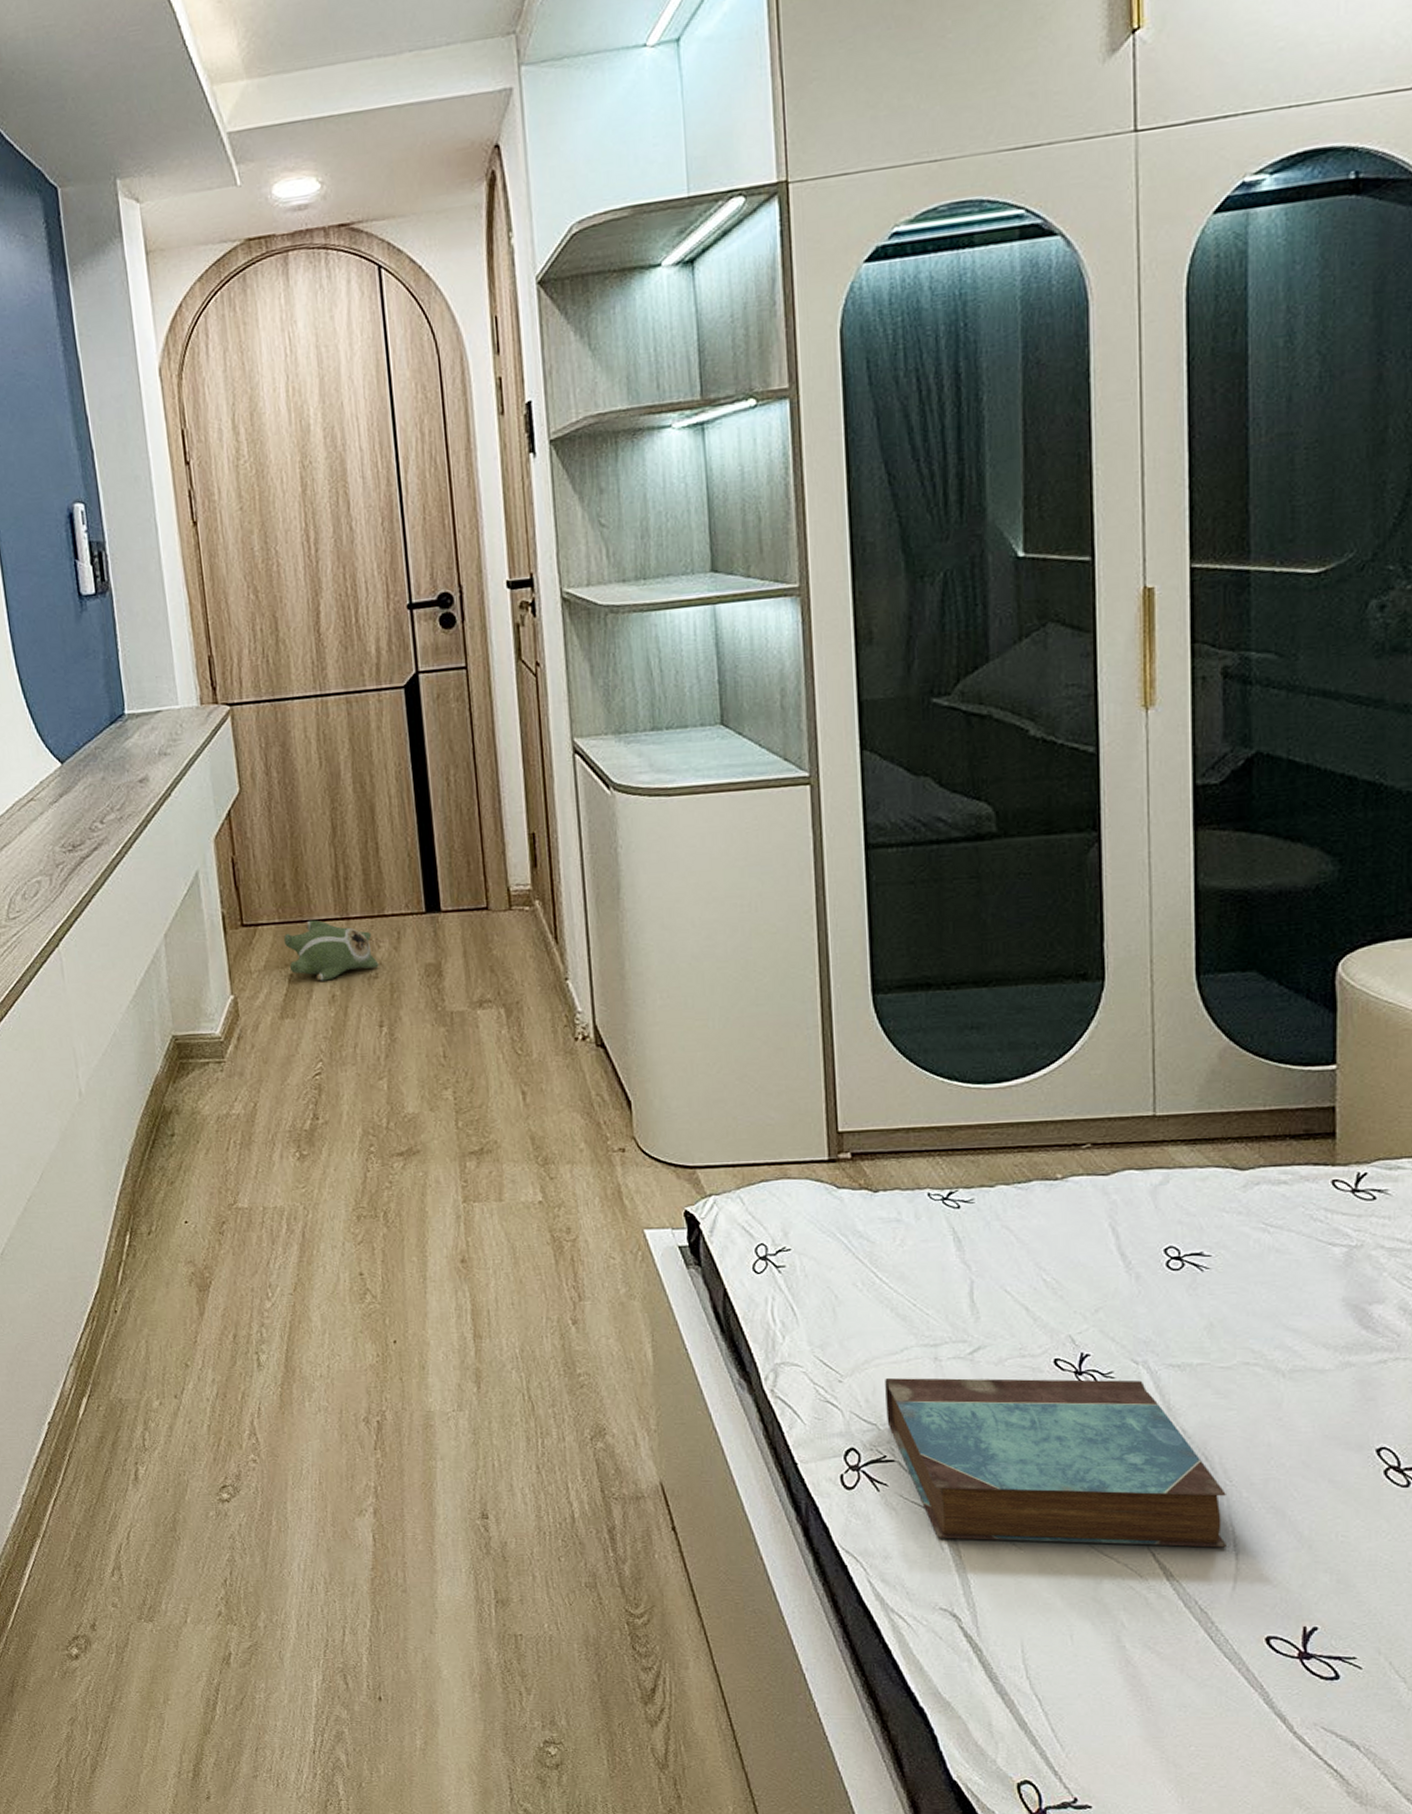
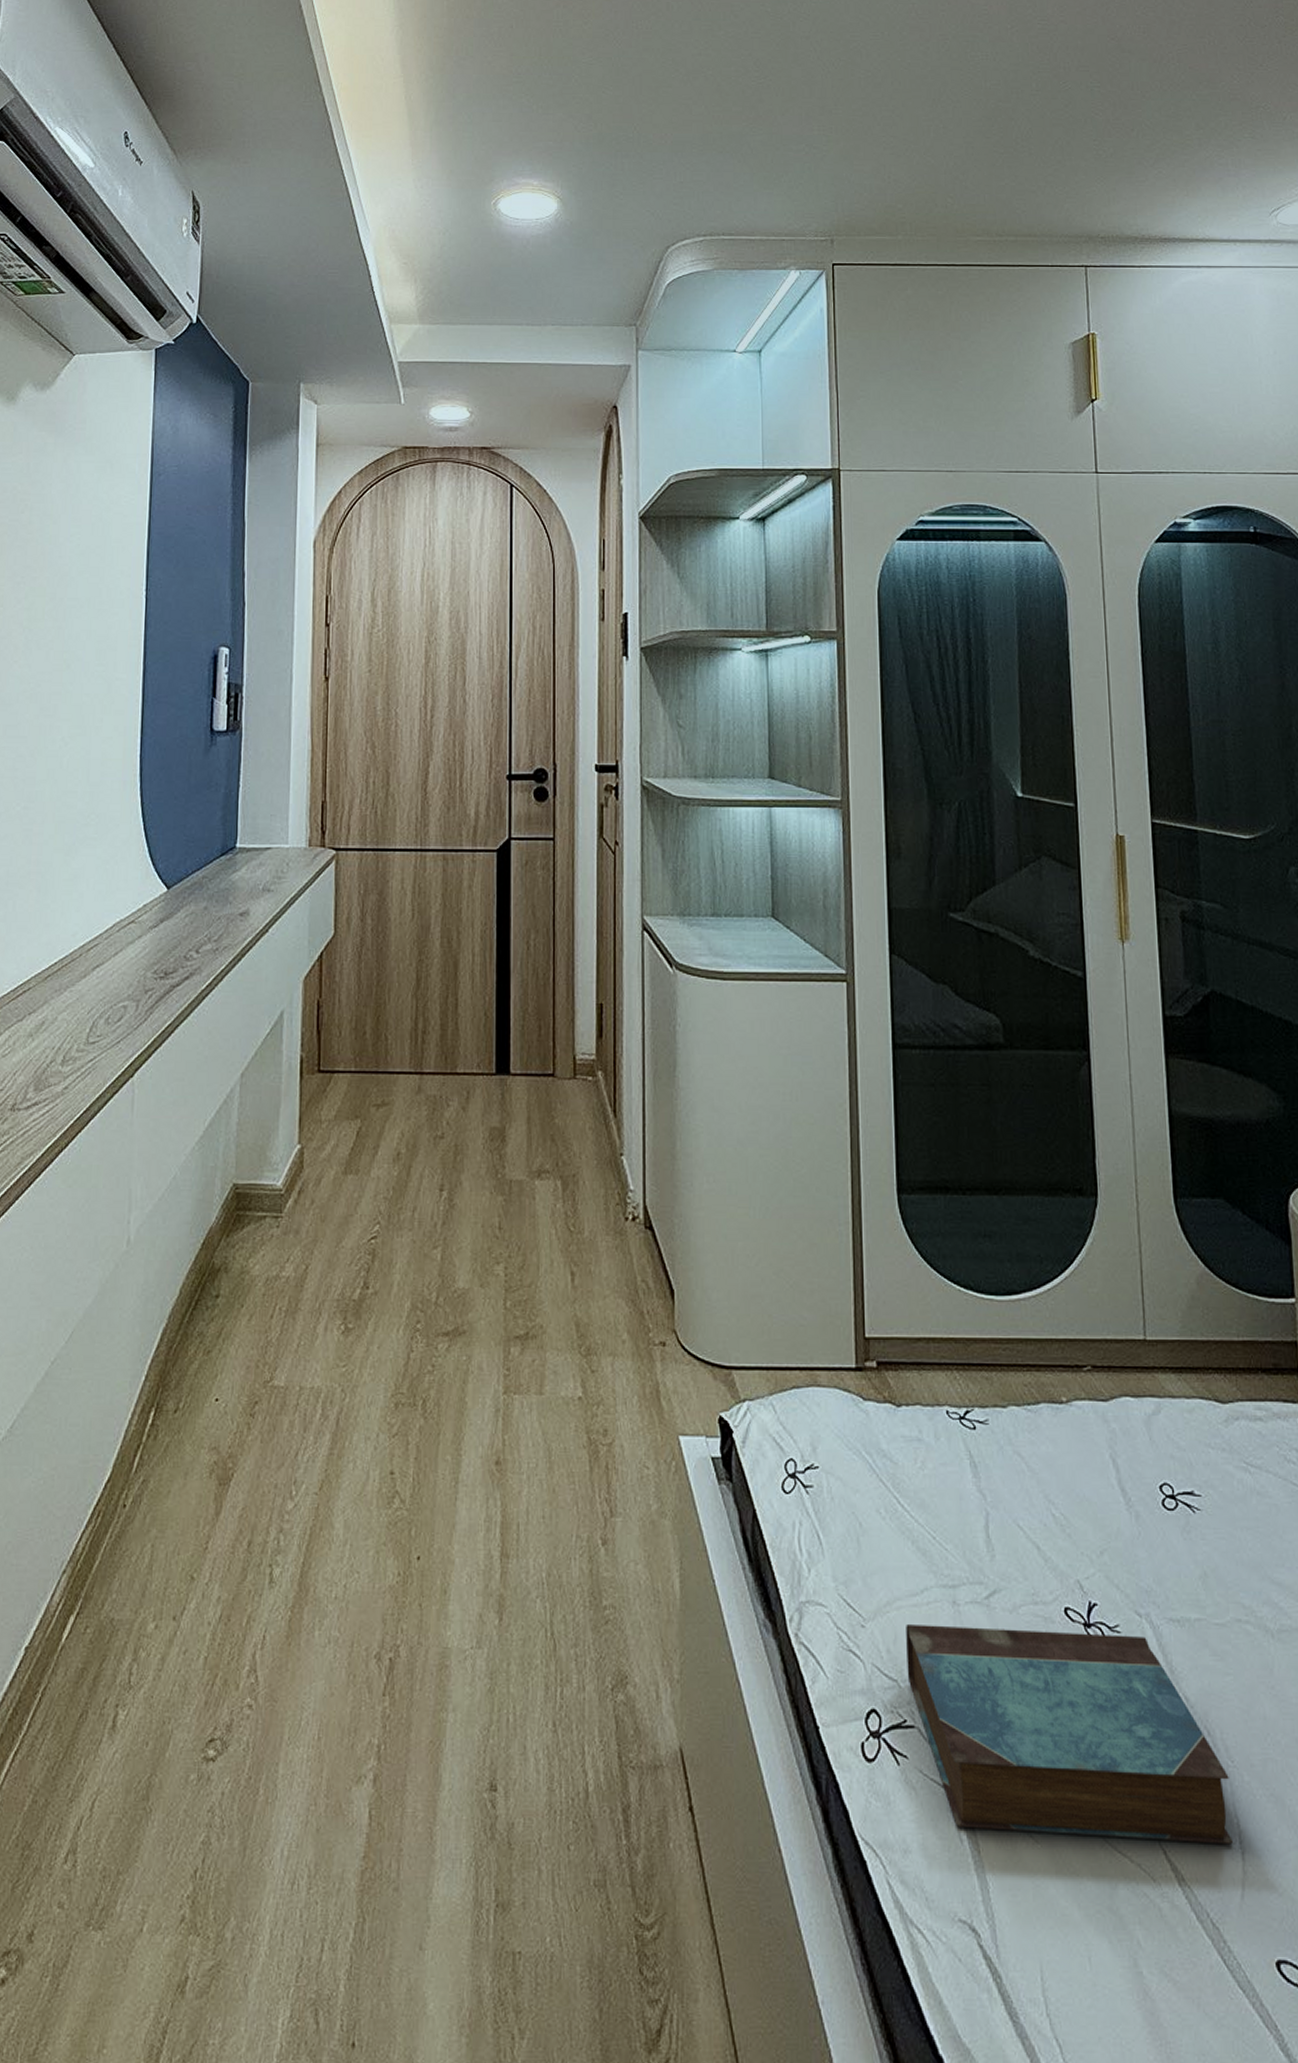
plush toy: present [283,920,379,981] -> none [357,1072,446,1137]

